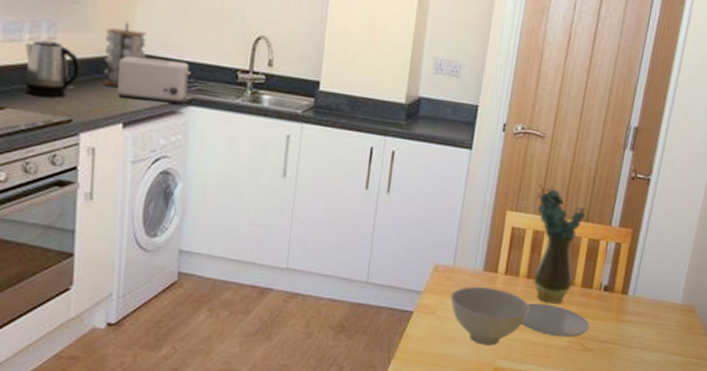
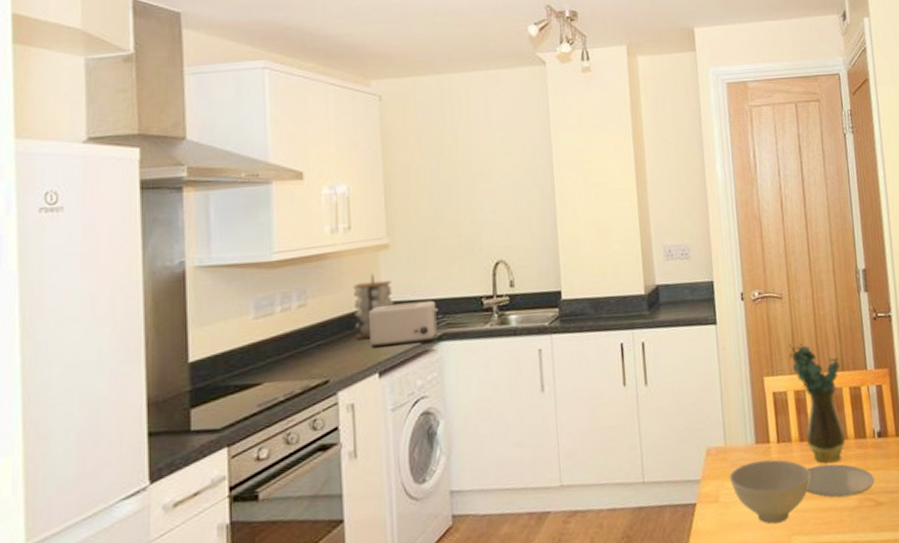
kettle: present [24,40,80,98] -> none [278,307,332,365]

